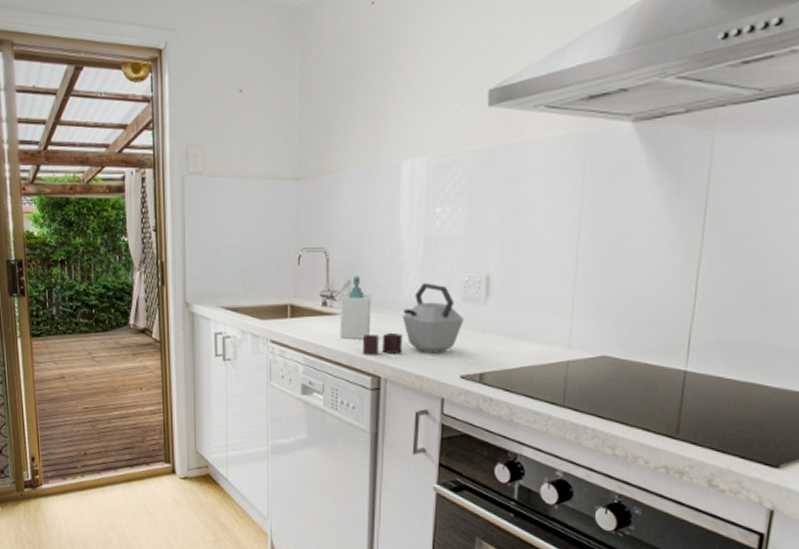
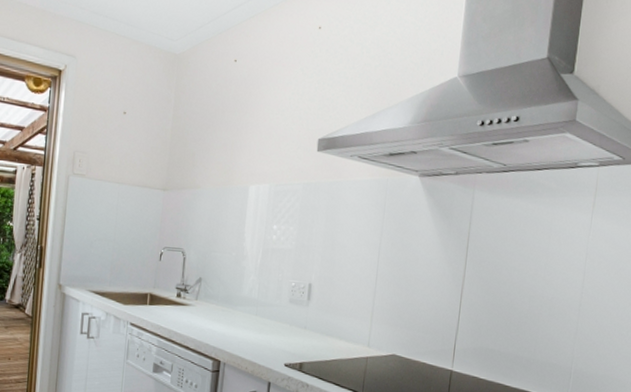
soap bottle: present [339,276,372,339] -> none [189,274,218,328]
kettle: present [362,283,464,357] -> none [206,285,290,344]

